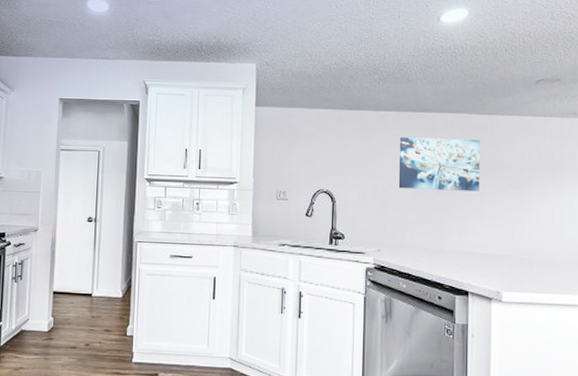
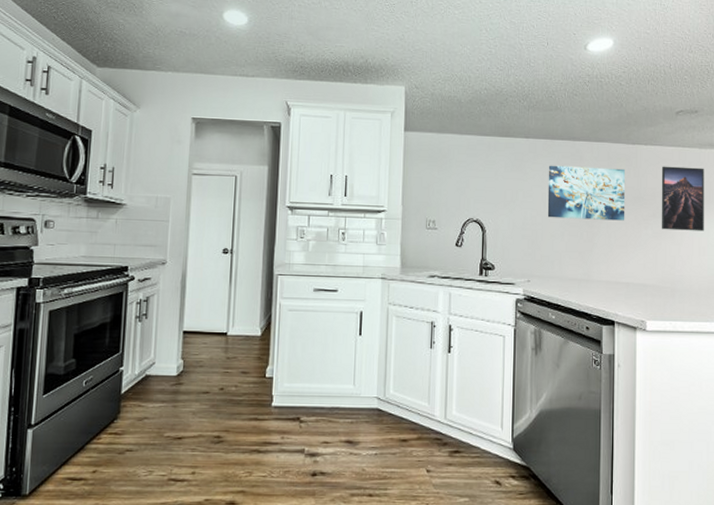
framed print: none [519,136,567,202] -> present [661,166,704,231]

